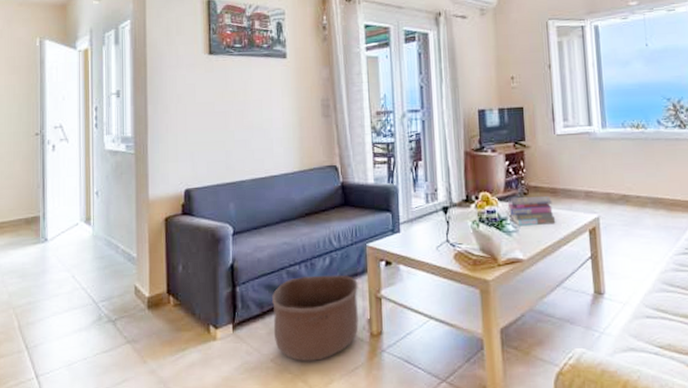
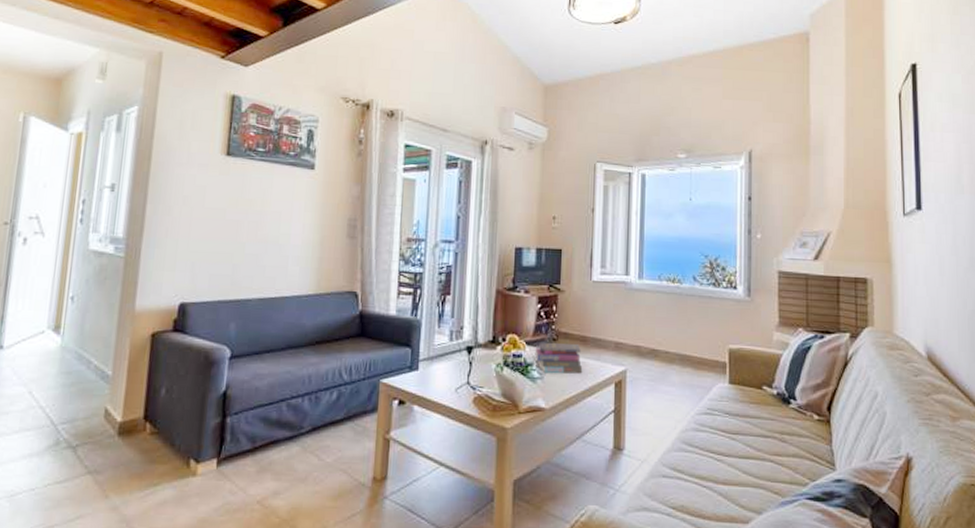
basket: present [272,275,359,361] -> none [264,410,366,505]

